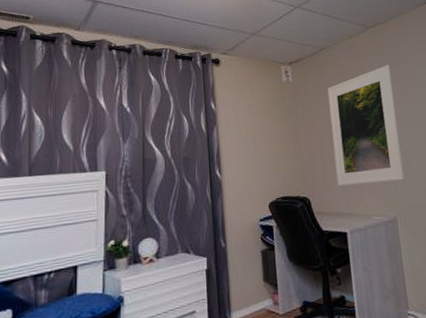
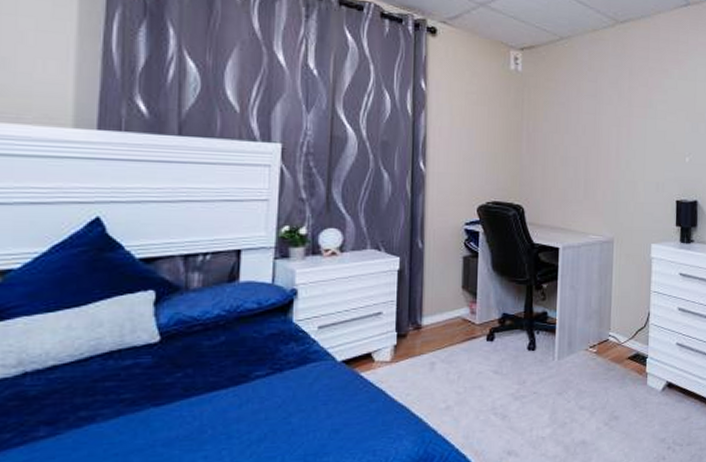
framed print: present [327,65,405,186] -> none [557,70,634,200]

